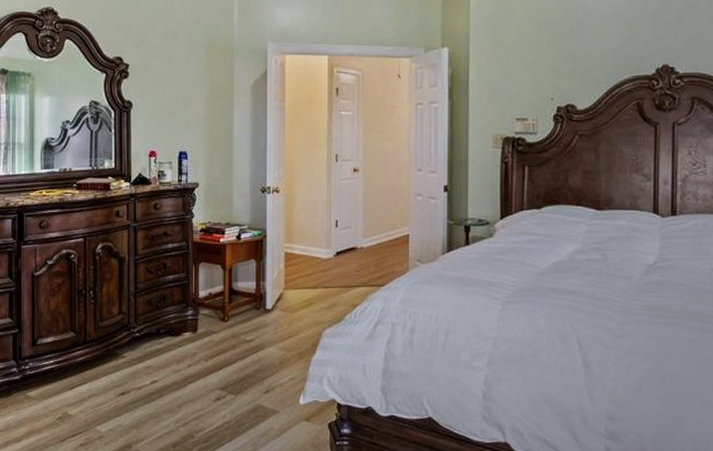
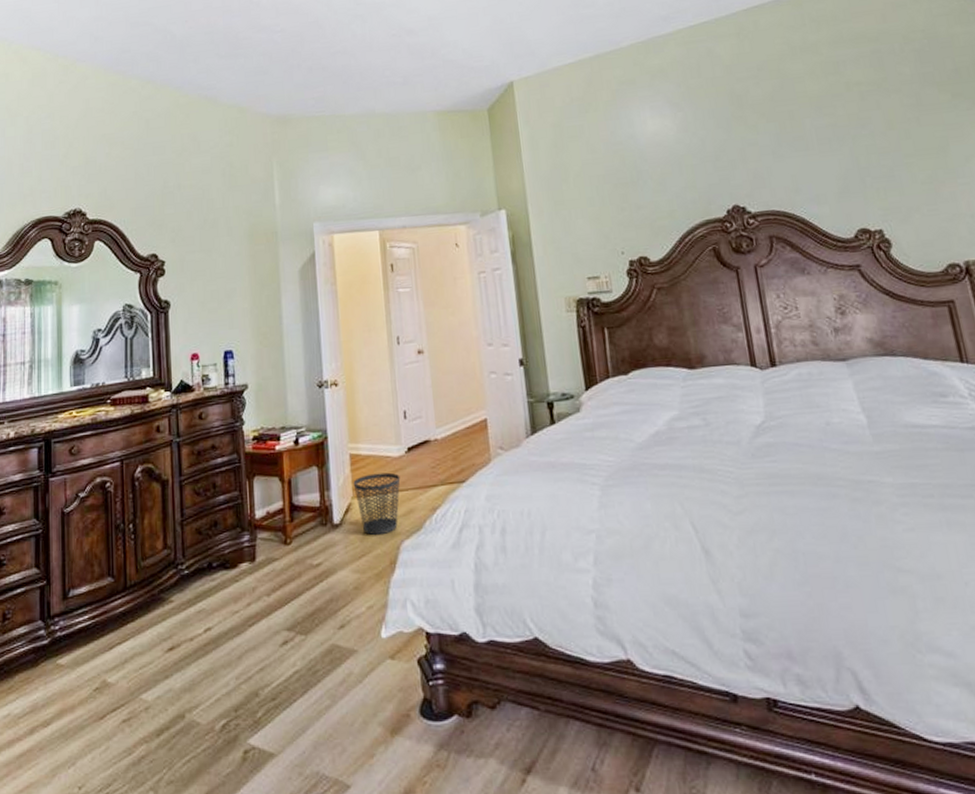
wastebasket: none [286,270,328,322] -> present [353,472,401,536]

